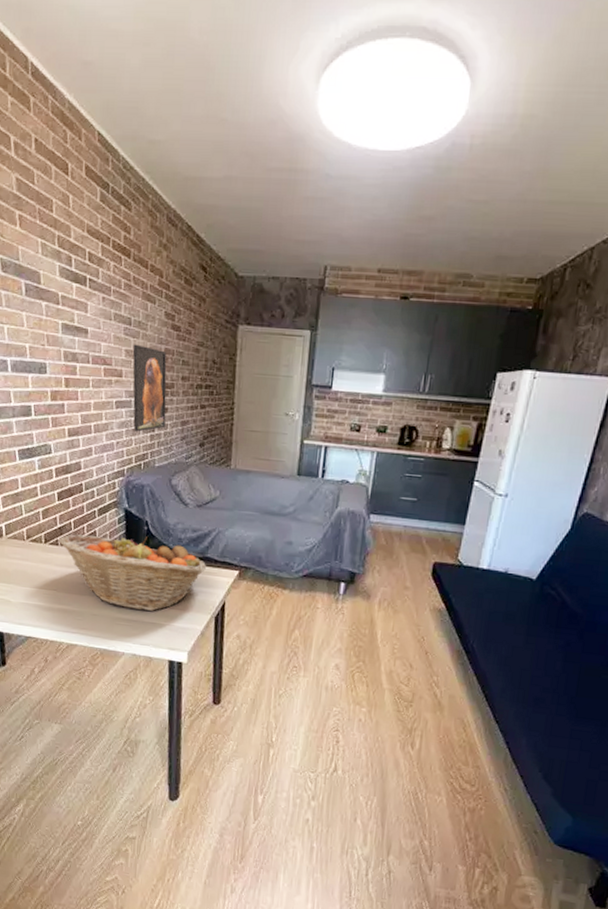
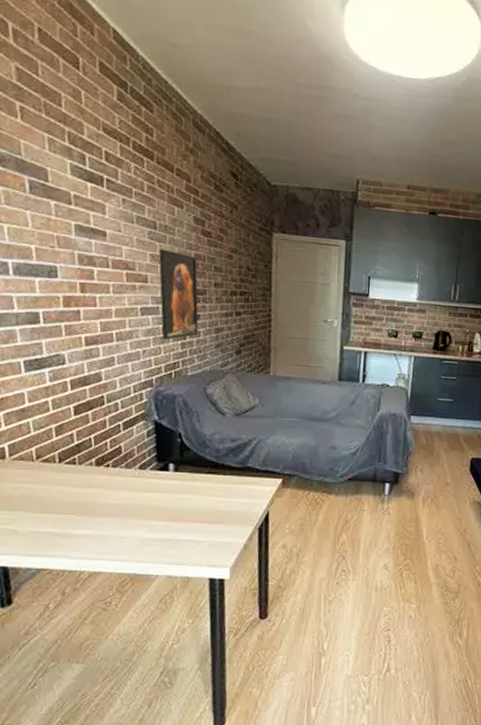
fruit basket: present [59,534,206,611] -> none [77,449,247,529]

